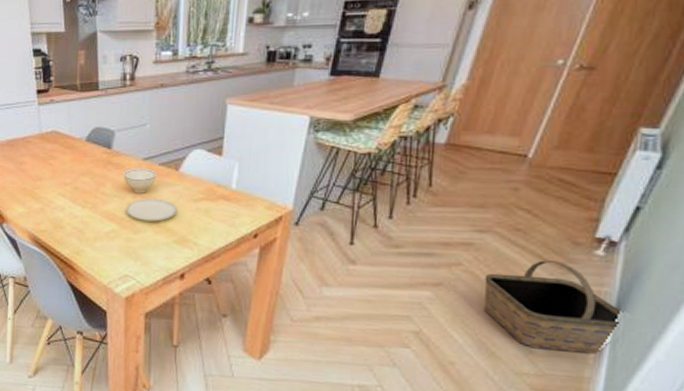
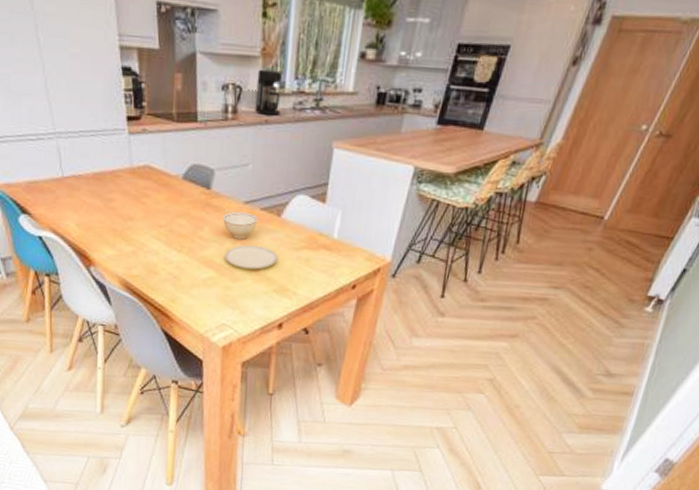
coffee maker: none [151,40,175,81] -> present [255,69,282,117]
basket: present [484,260,624,354] -> none [549,315,659,397]

